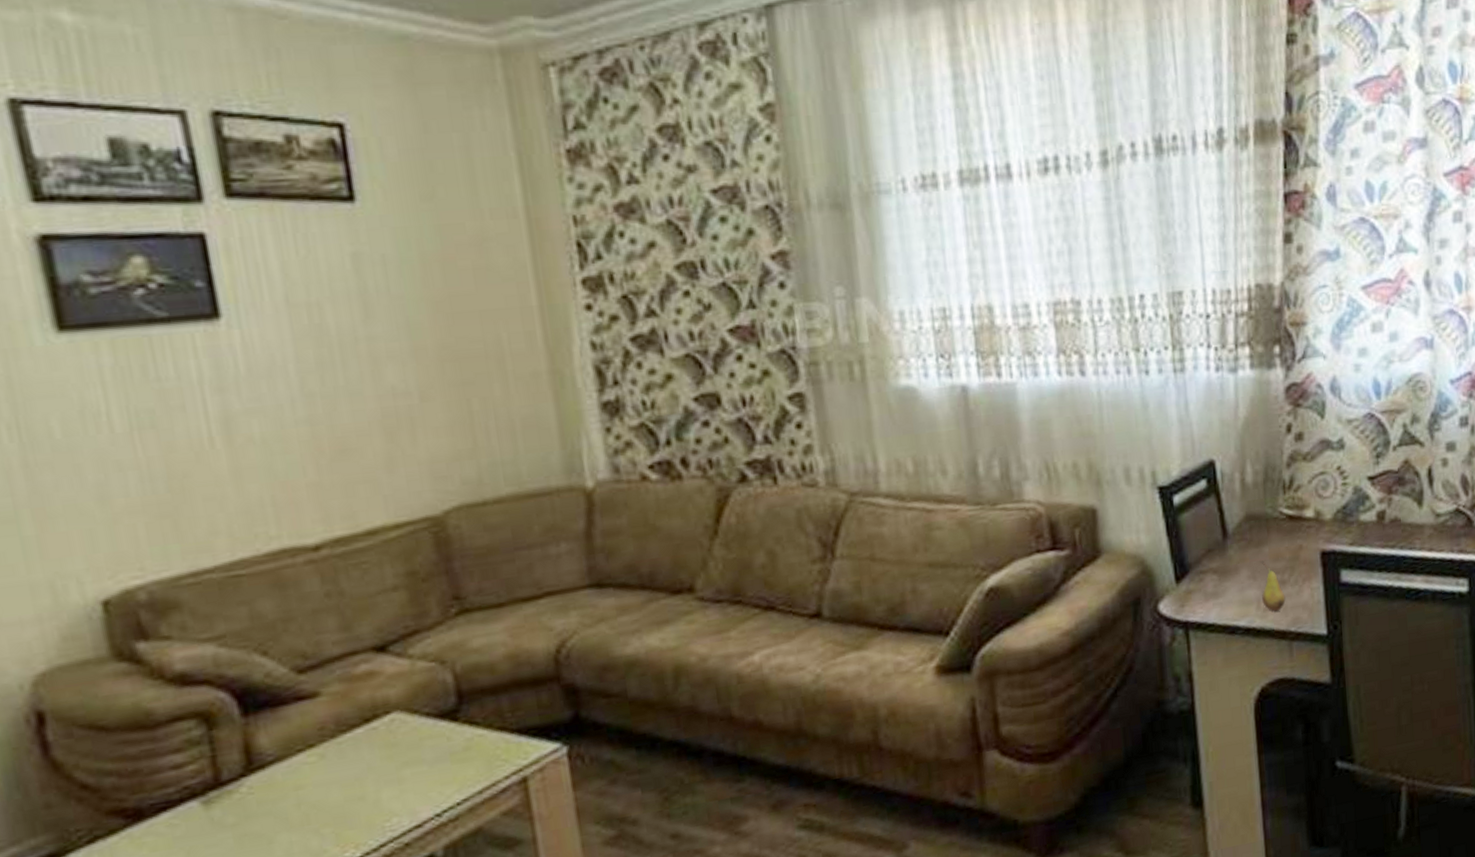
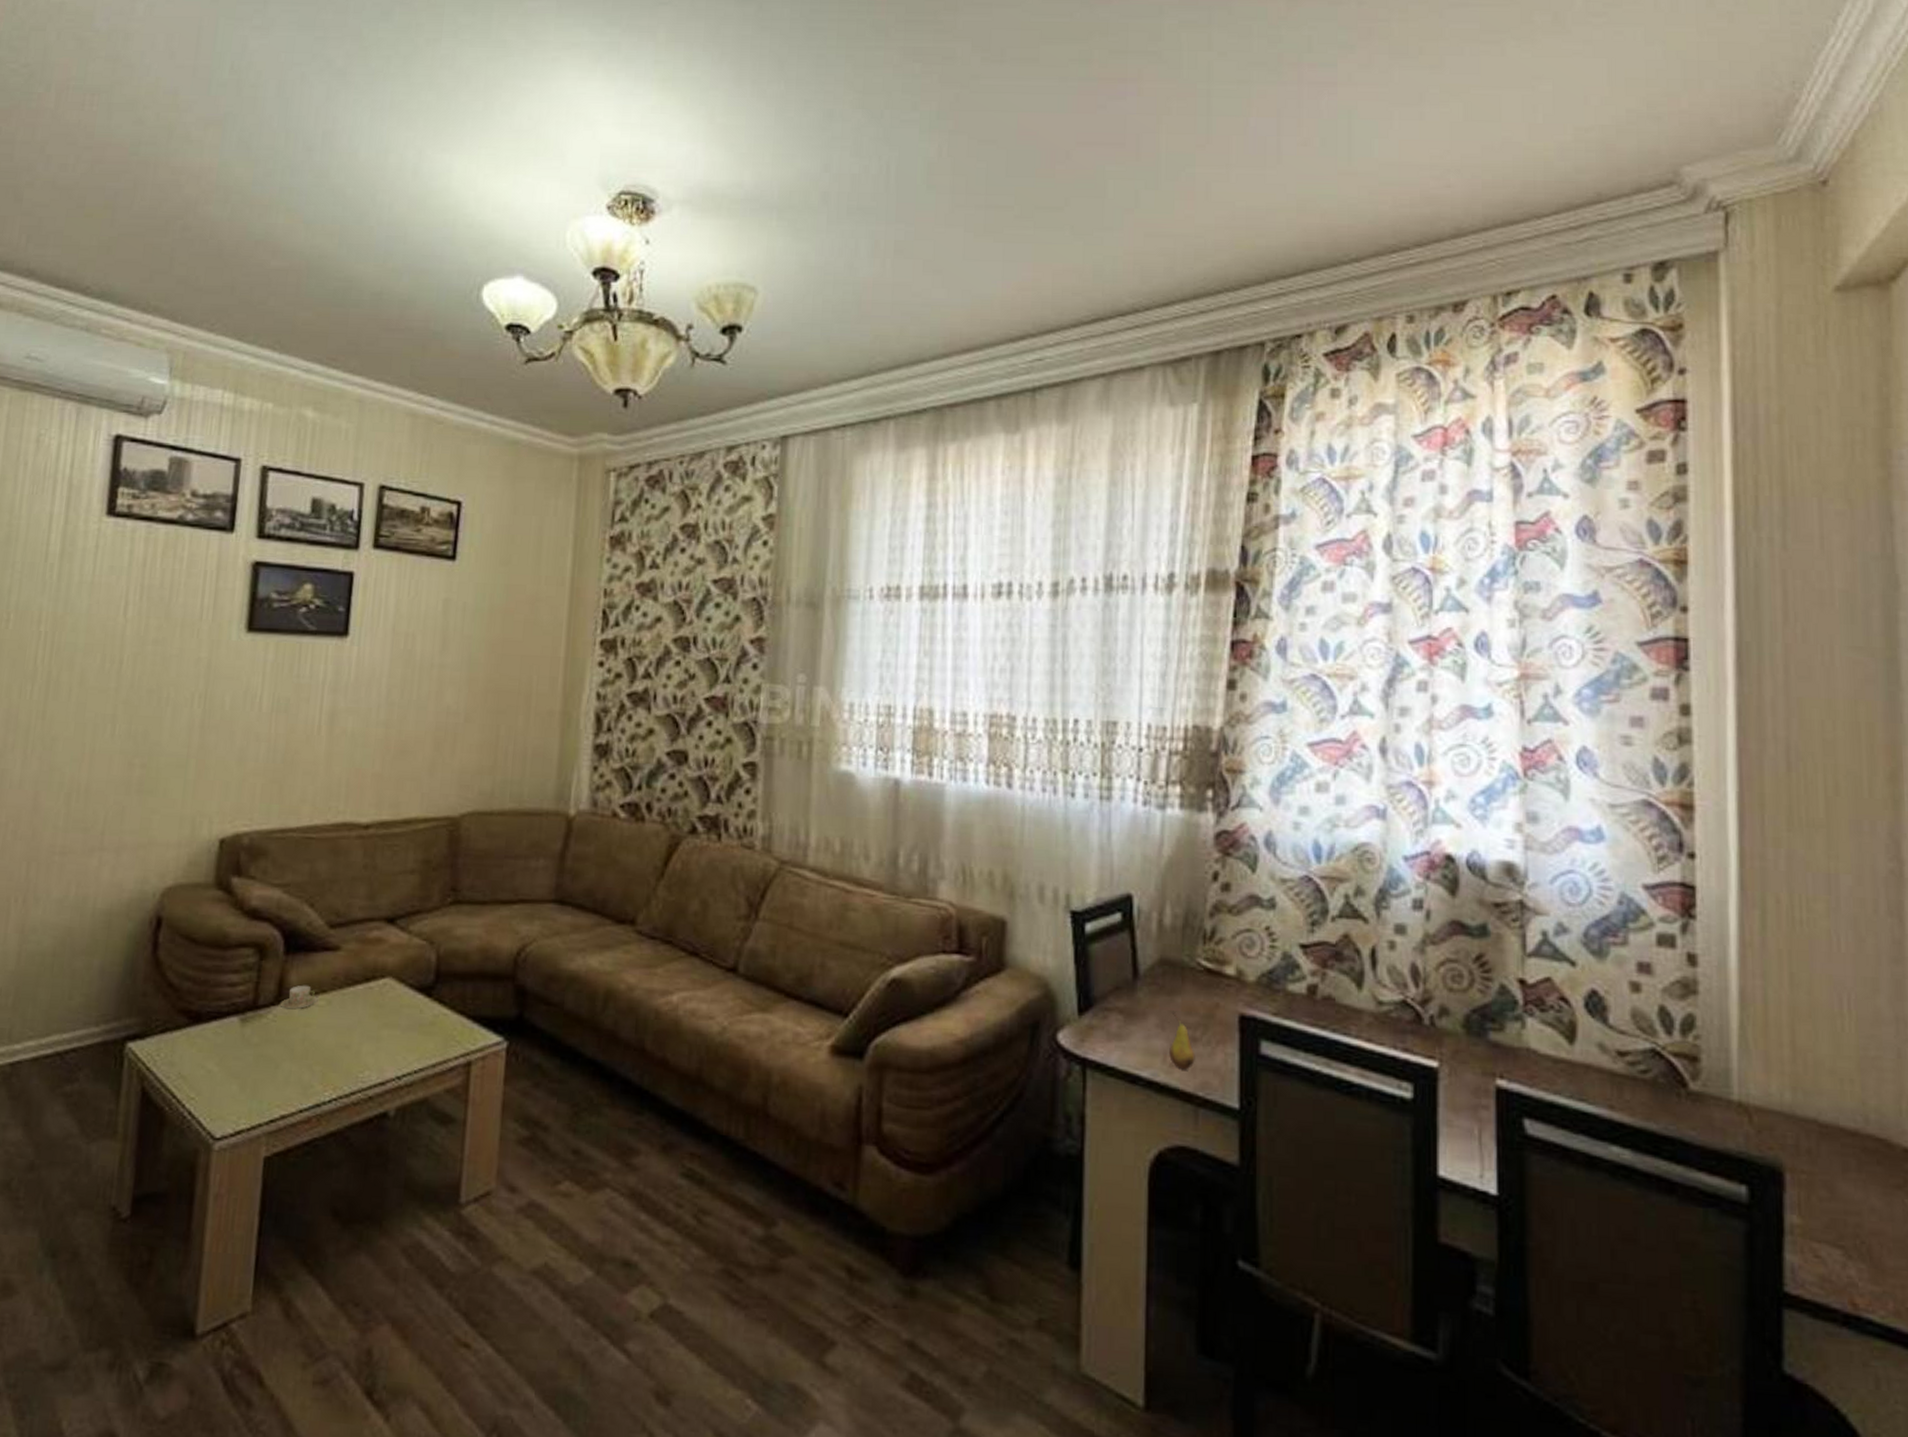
teacup: none [252,744,306,777] -> present [279,985,318,1010]

